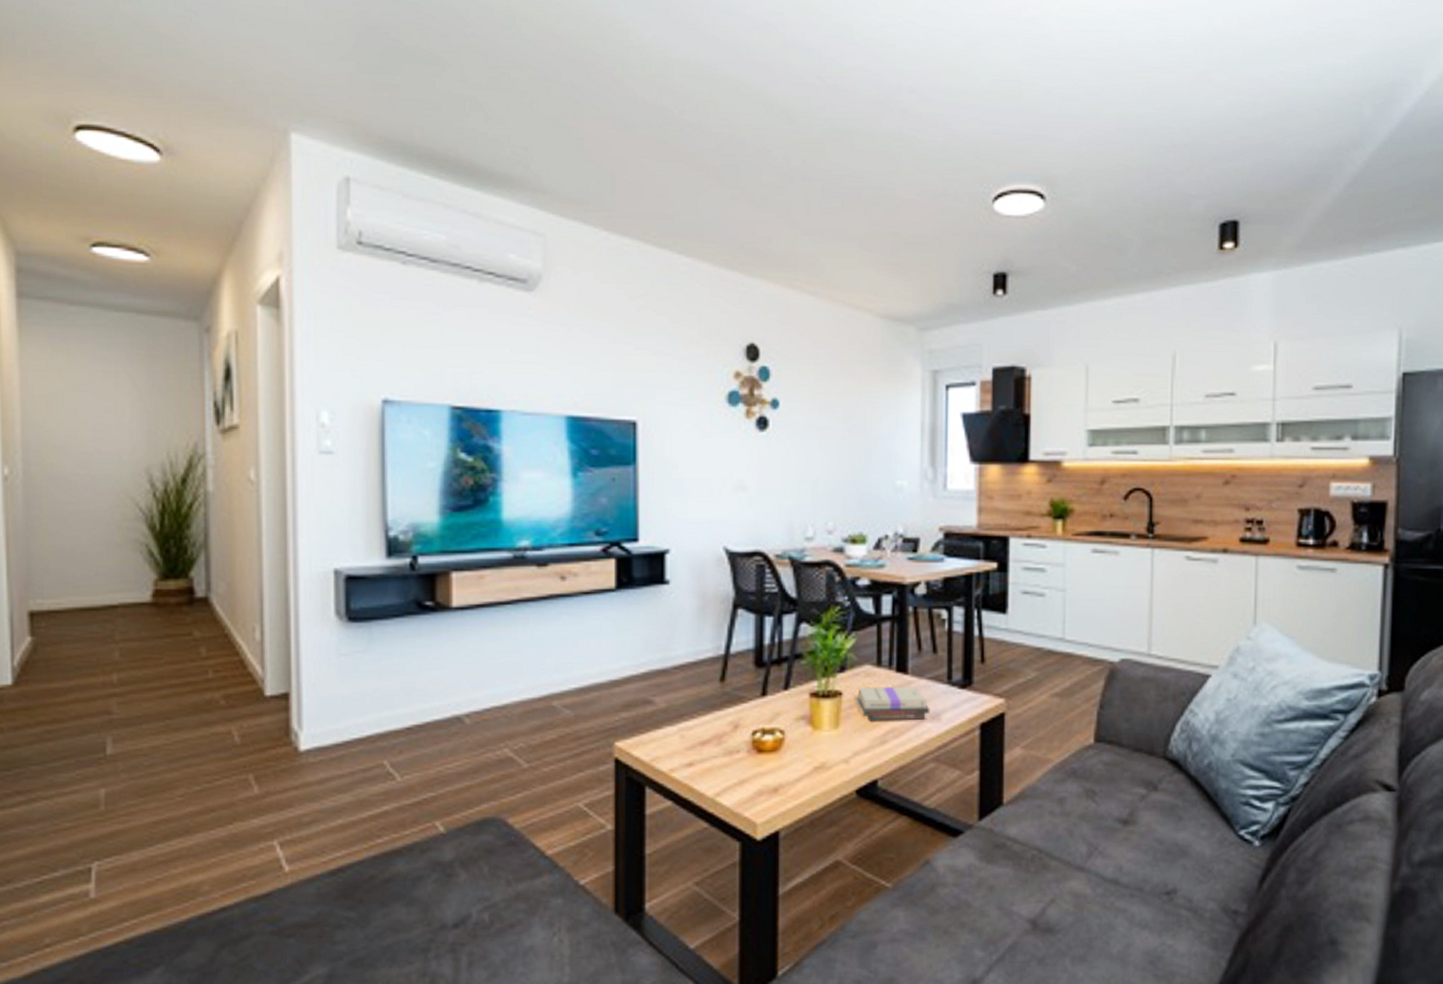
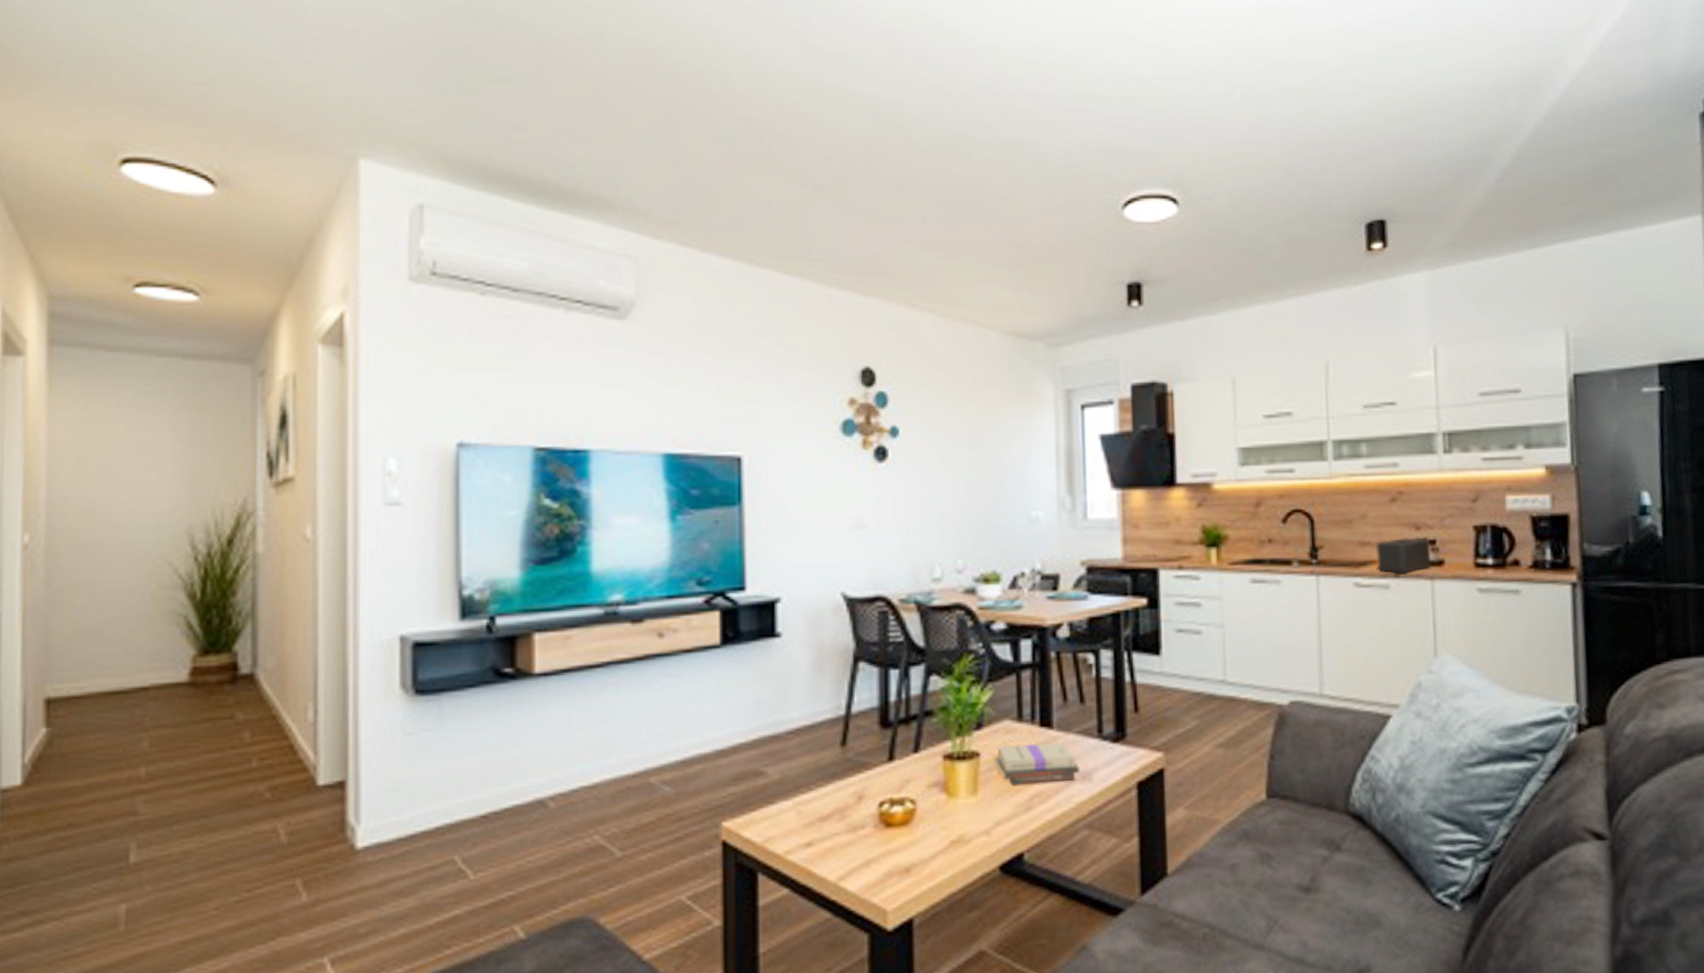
toaster: none [1207,517,1257,550] -> present [1375,537,1431,575]

